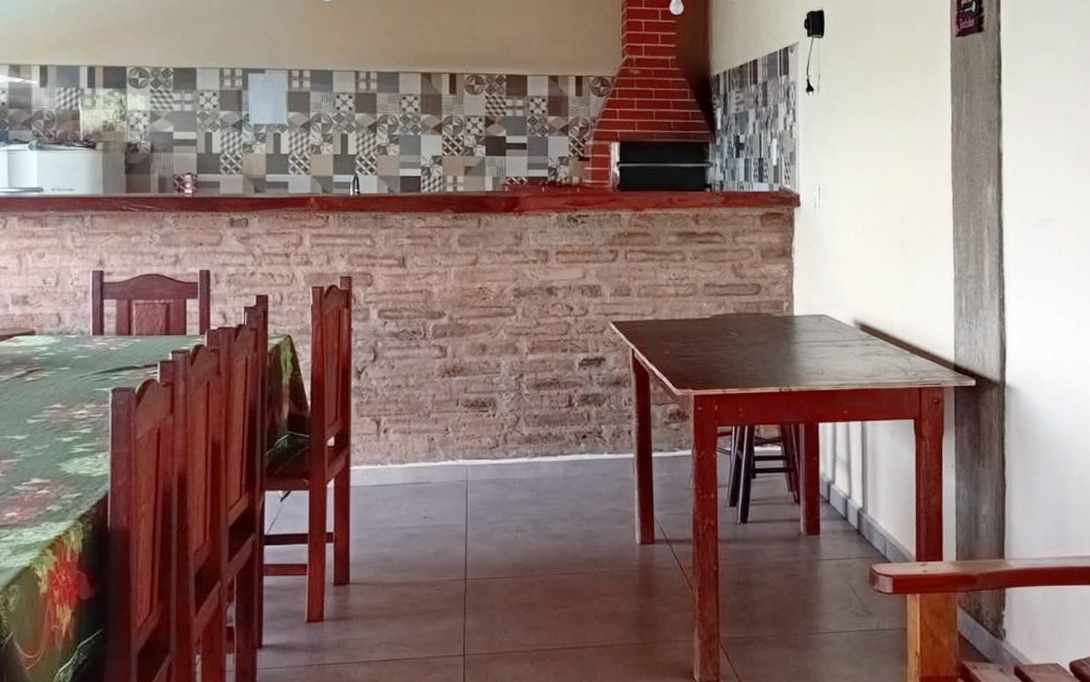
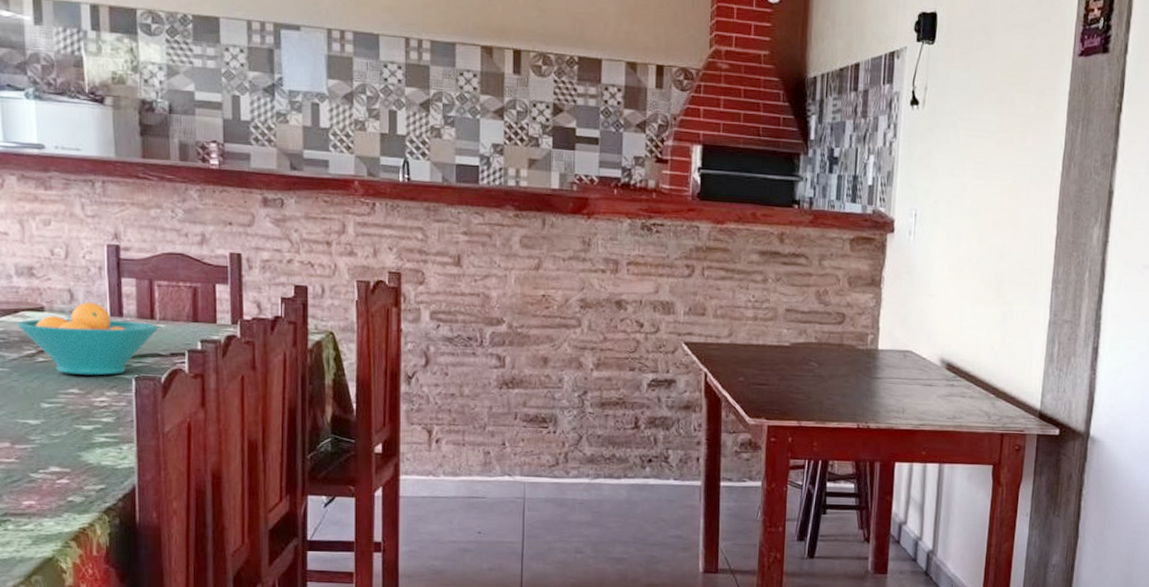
fruit bowl: none [10,323,135,391] -> present [16,301,159,376]

